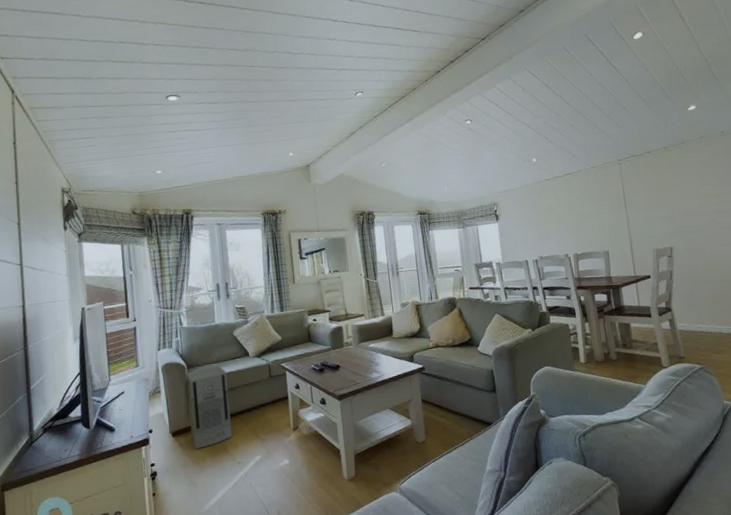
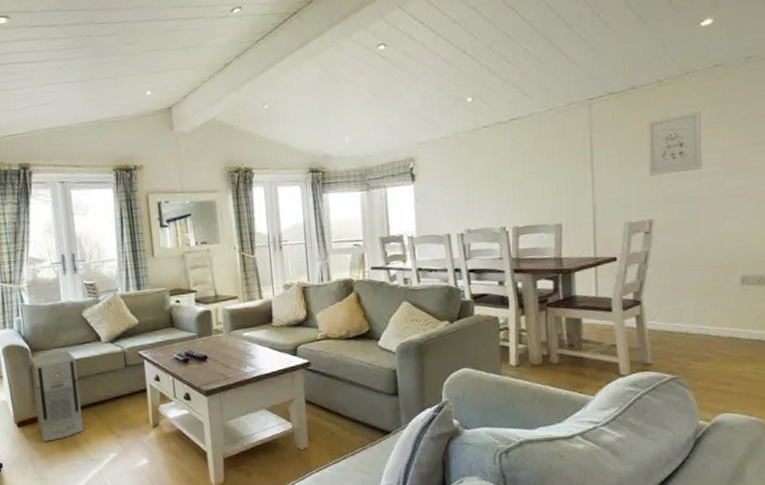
wall art: none [660,168,702,215] -> present [647,110,703,176]

